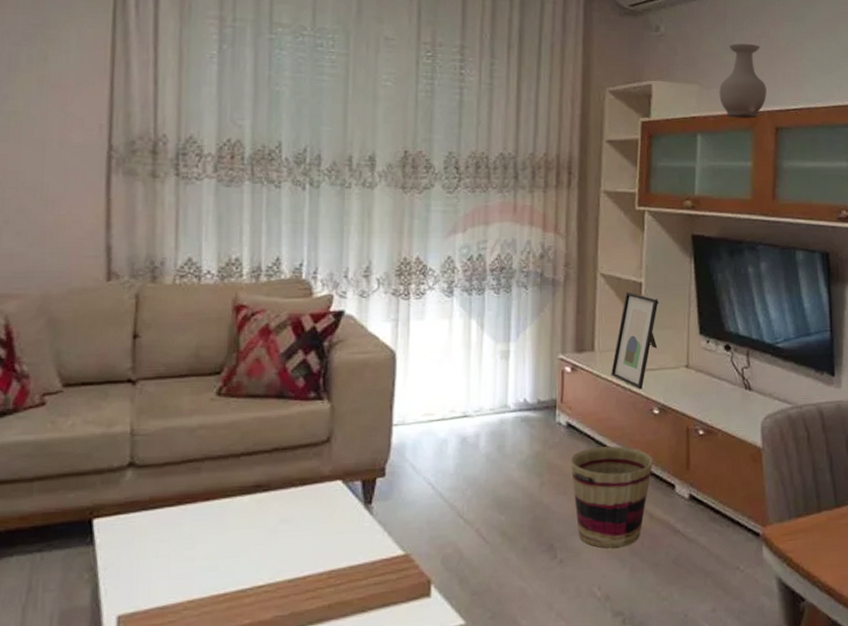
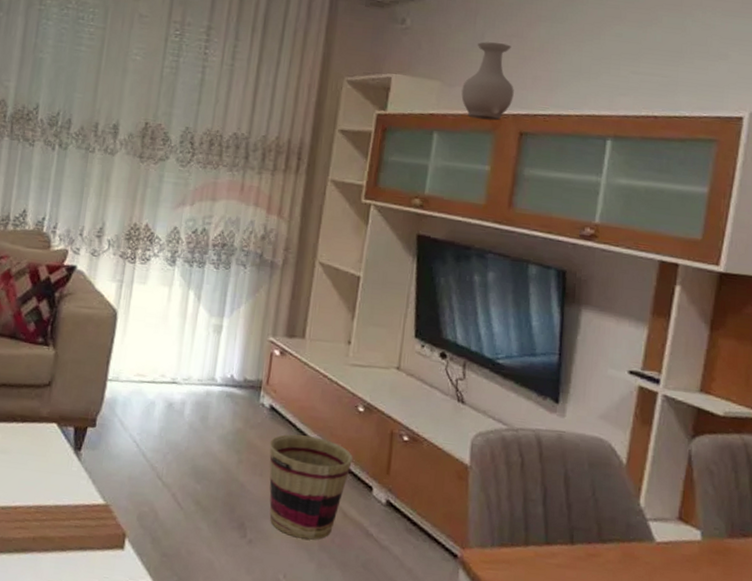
picture frame: present [611,292,660,390] -> none [319,283,377,385]

